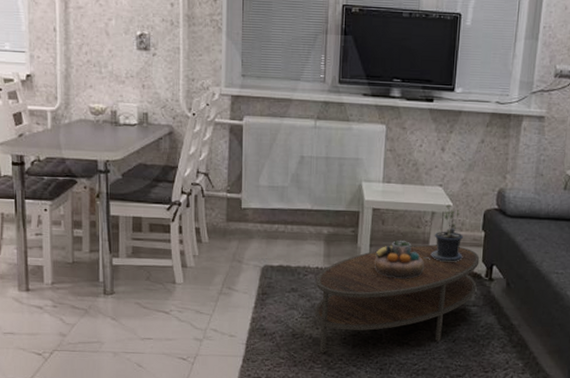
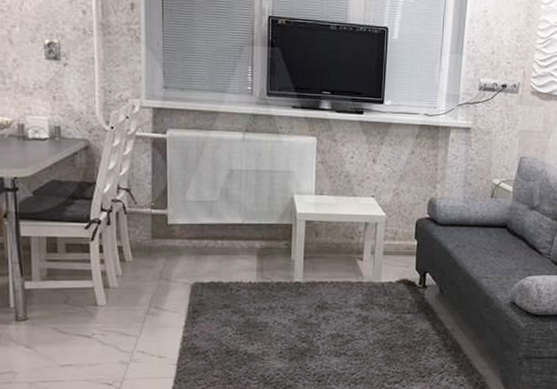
coffee table: present [314,244,480,353] -> none [249,255,413,369]
decorative bowl: present [373,239,424,279] -> none [308,251,359,290]
potted plant: present [423,204,464,263] -> none [358,215,397,272]

